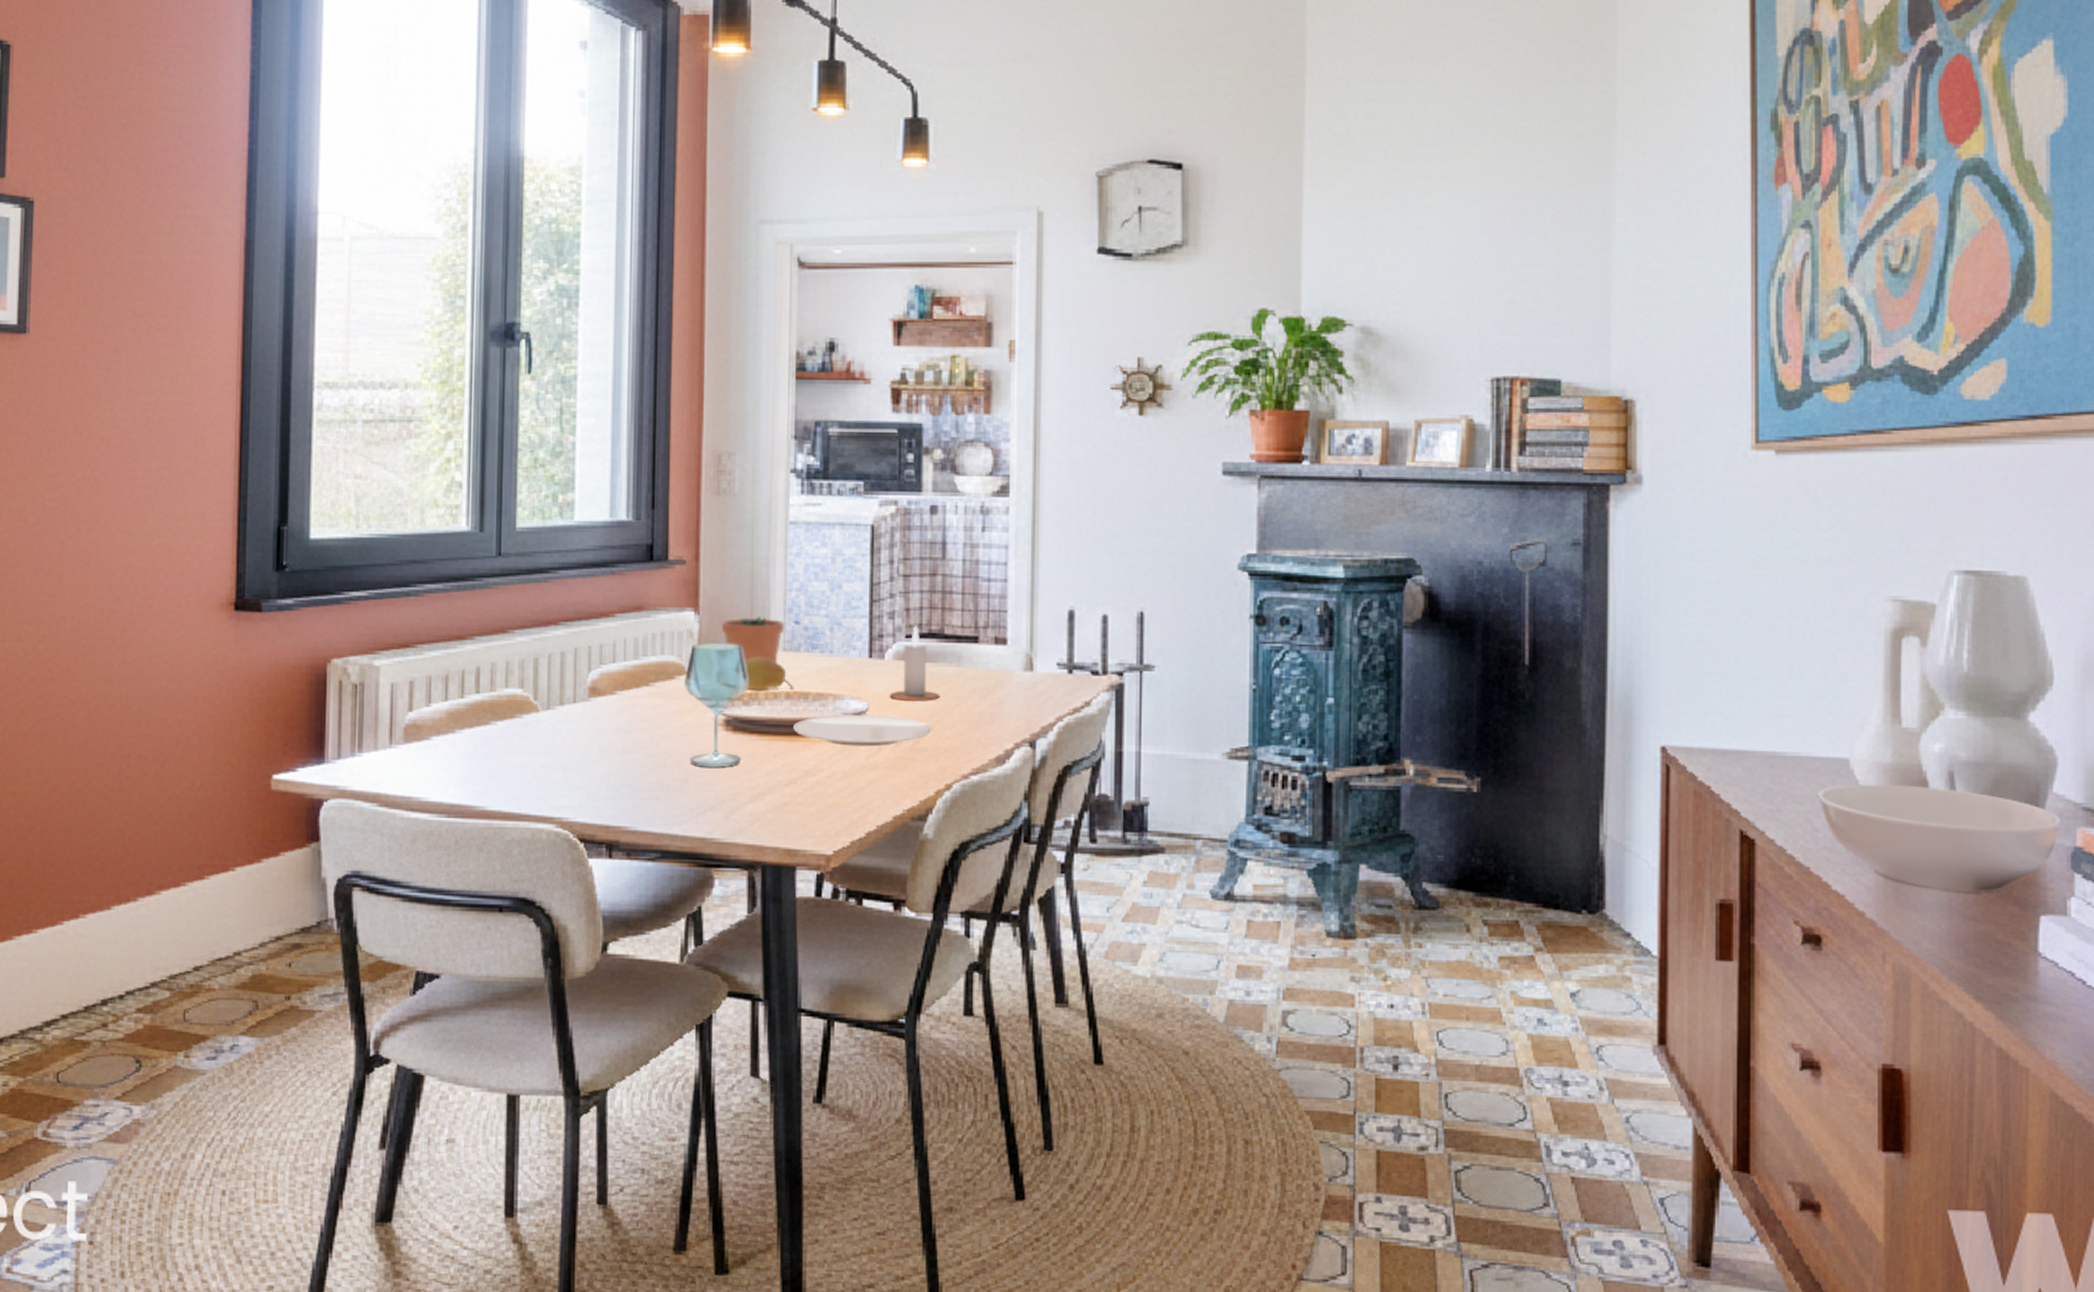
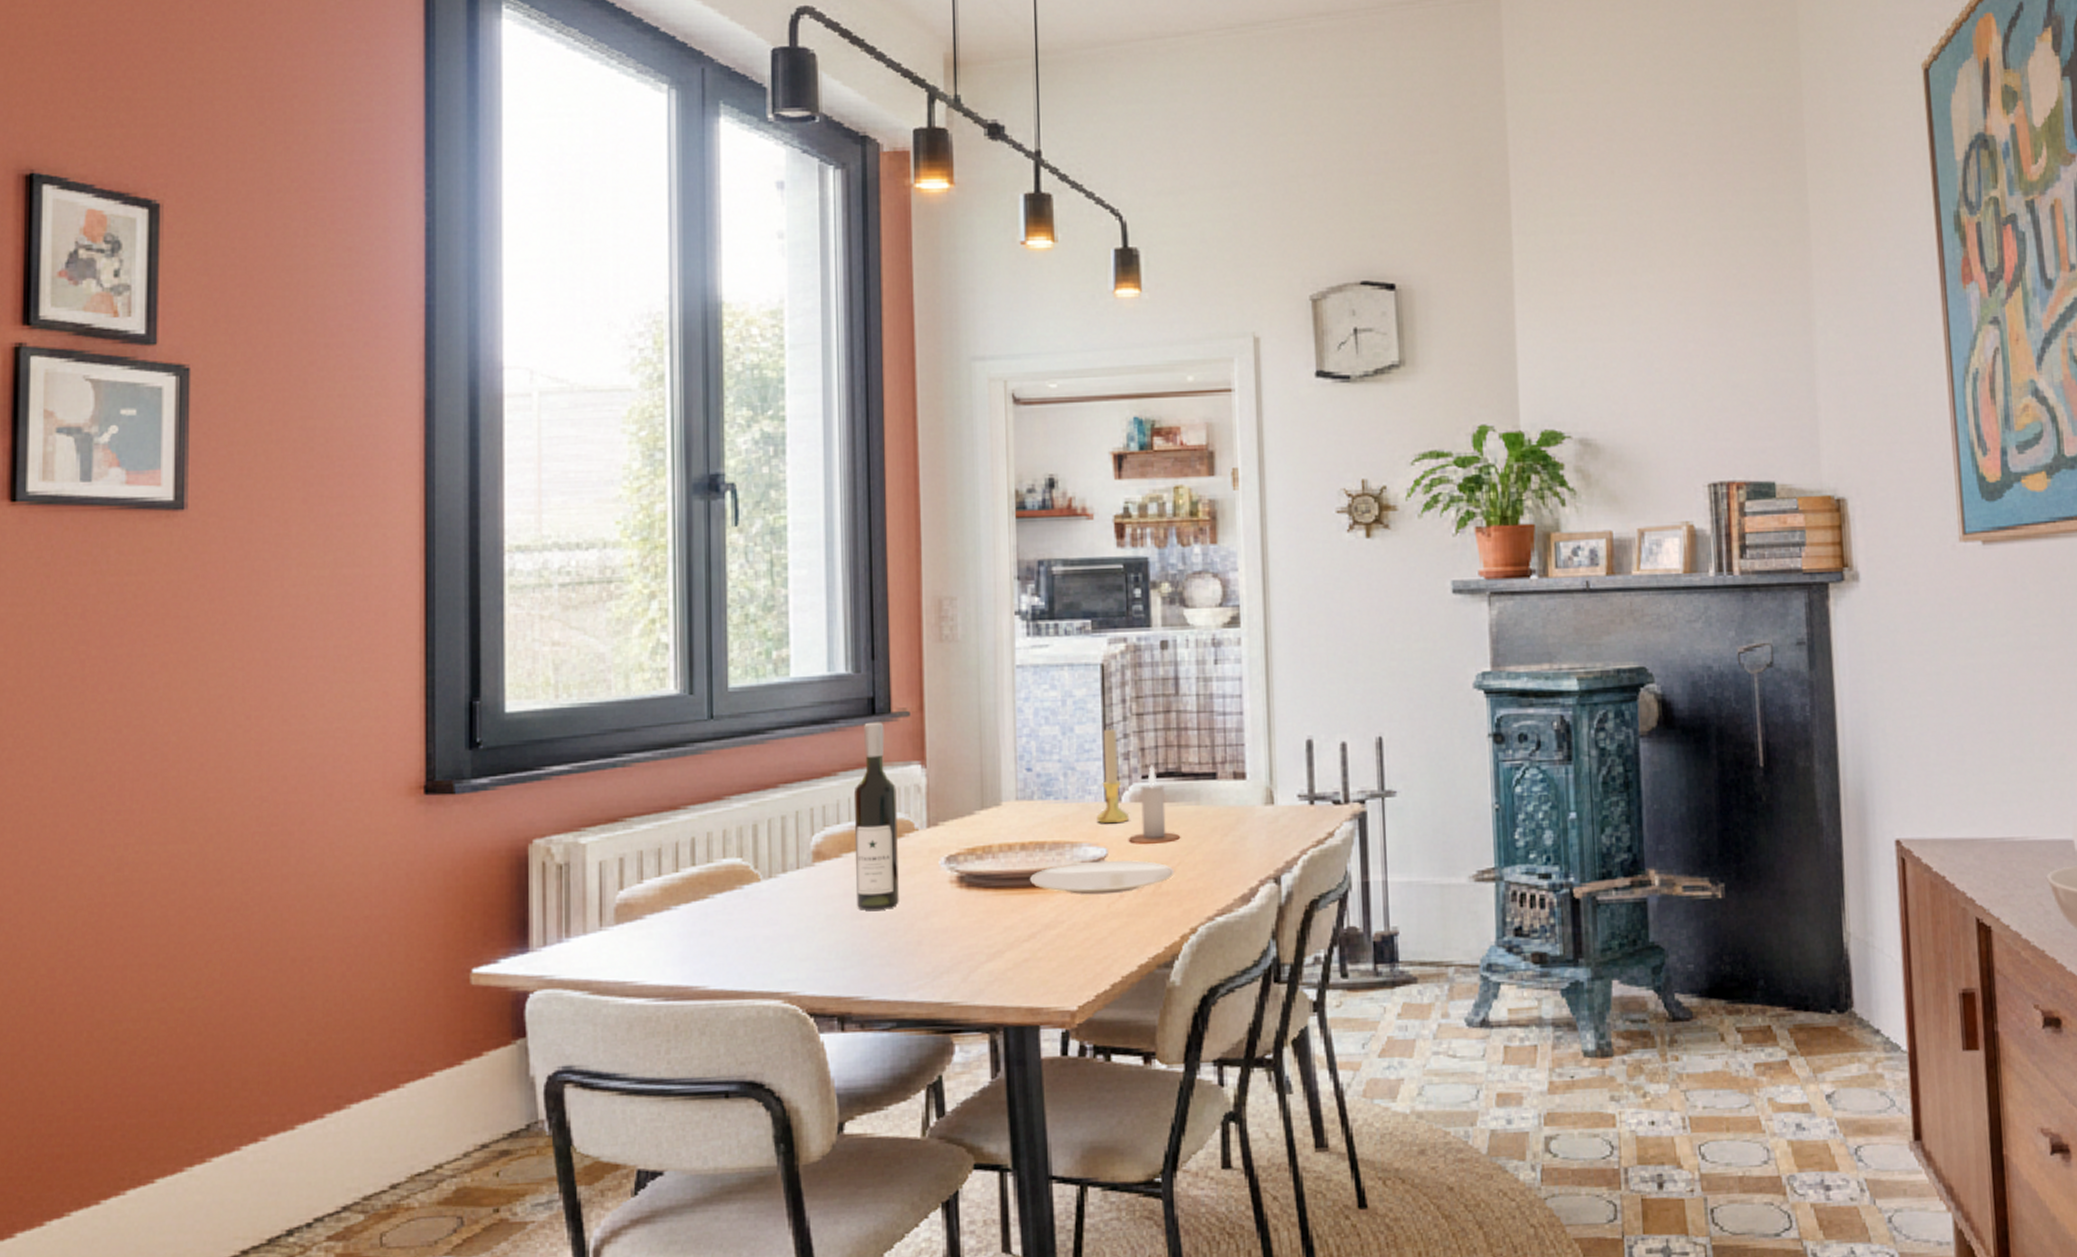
bottle: none [627,568,670,747] -> present [853,722,899,911]
wine glass: present [684,642,749,767] -> none [914,795,982,928]
planter: present [721,616,785,663] -> none [950,766,1017,815]
fruit: present [745,656,794,692] -> none [976,807,1029,845]
candle holder: none [860,587,892,680] -> present [1096,727,1130,824]

